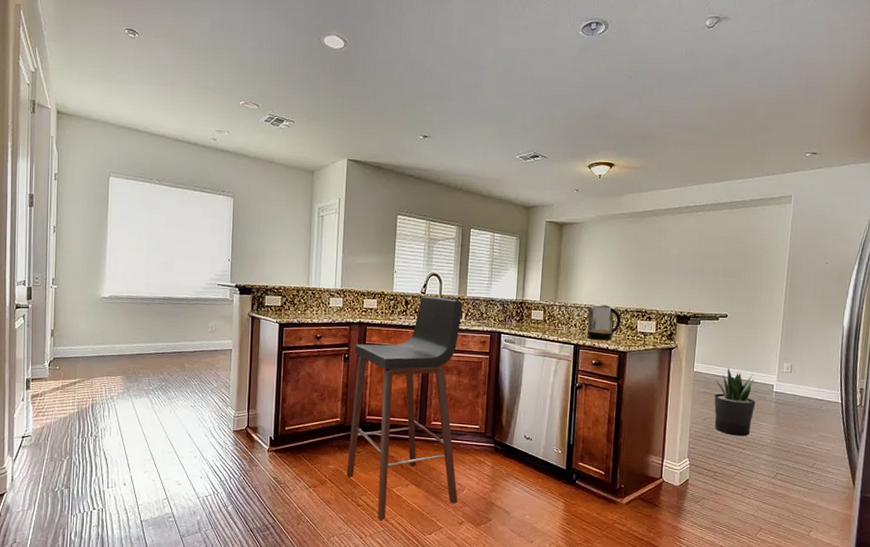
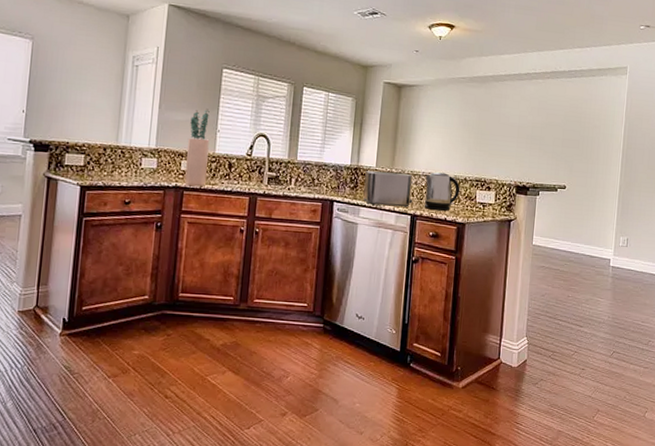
bar stool: present [346,295,463,521] -> none [153,158,293,415]
vase: none [367,252,388,322] -> present [184,108,210,187]
toaster: none [528,304,576,338] -> present [363,170,413,208]
planter: present [714,367,756,437] -> none [552,240,593,313]

